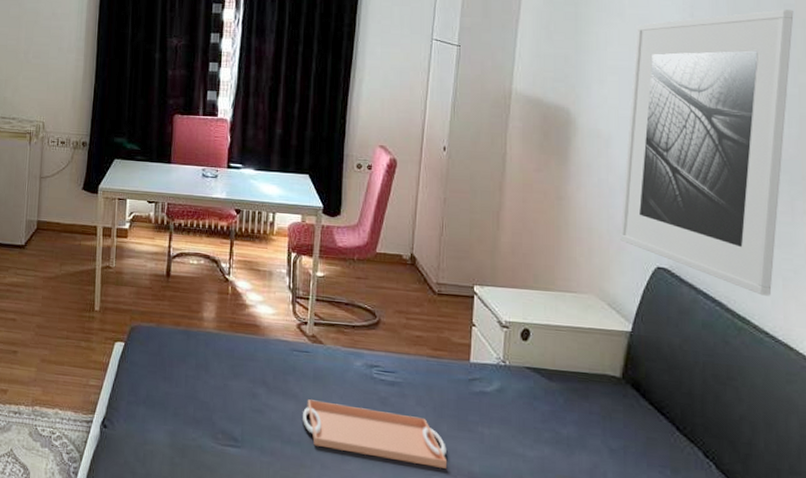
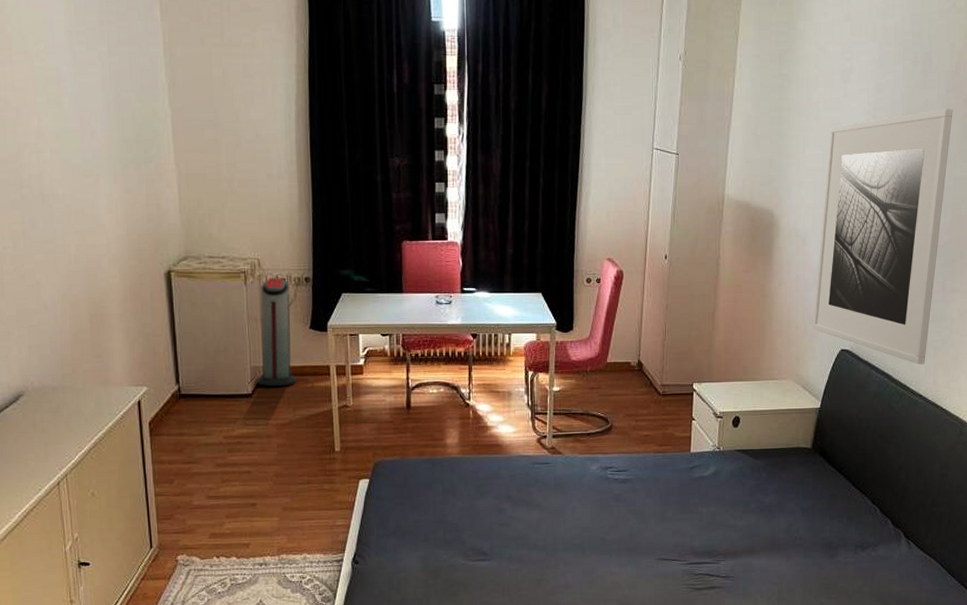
air purifier: none [30,140,68,242] -> present [257,278,297,387]
serving tray: present [303,399,448,469] -> none [546,506,673,548]

